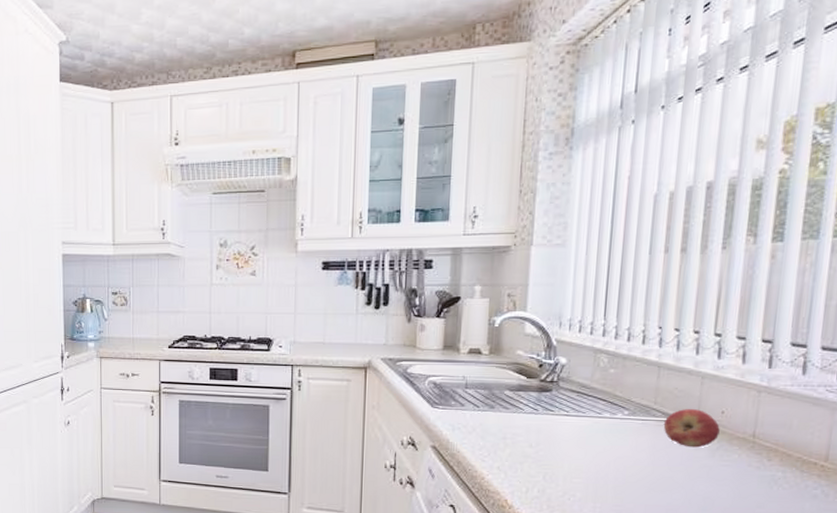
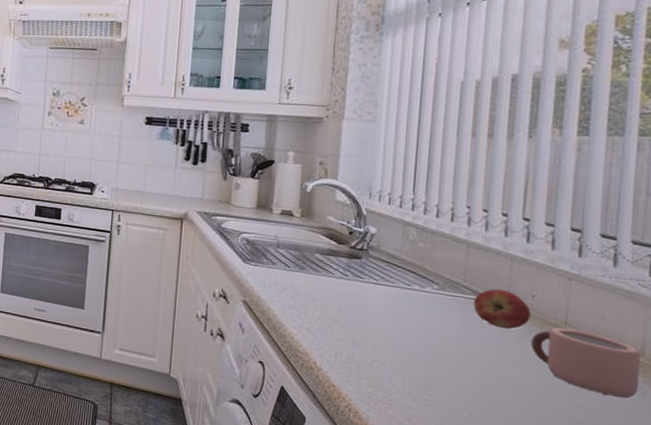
mug: none [719,441,825,504] -> present [531,327,641,399]

